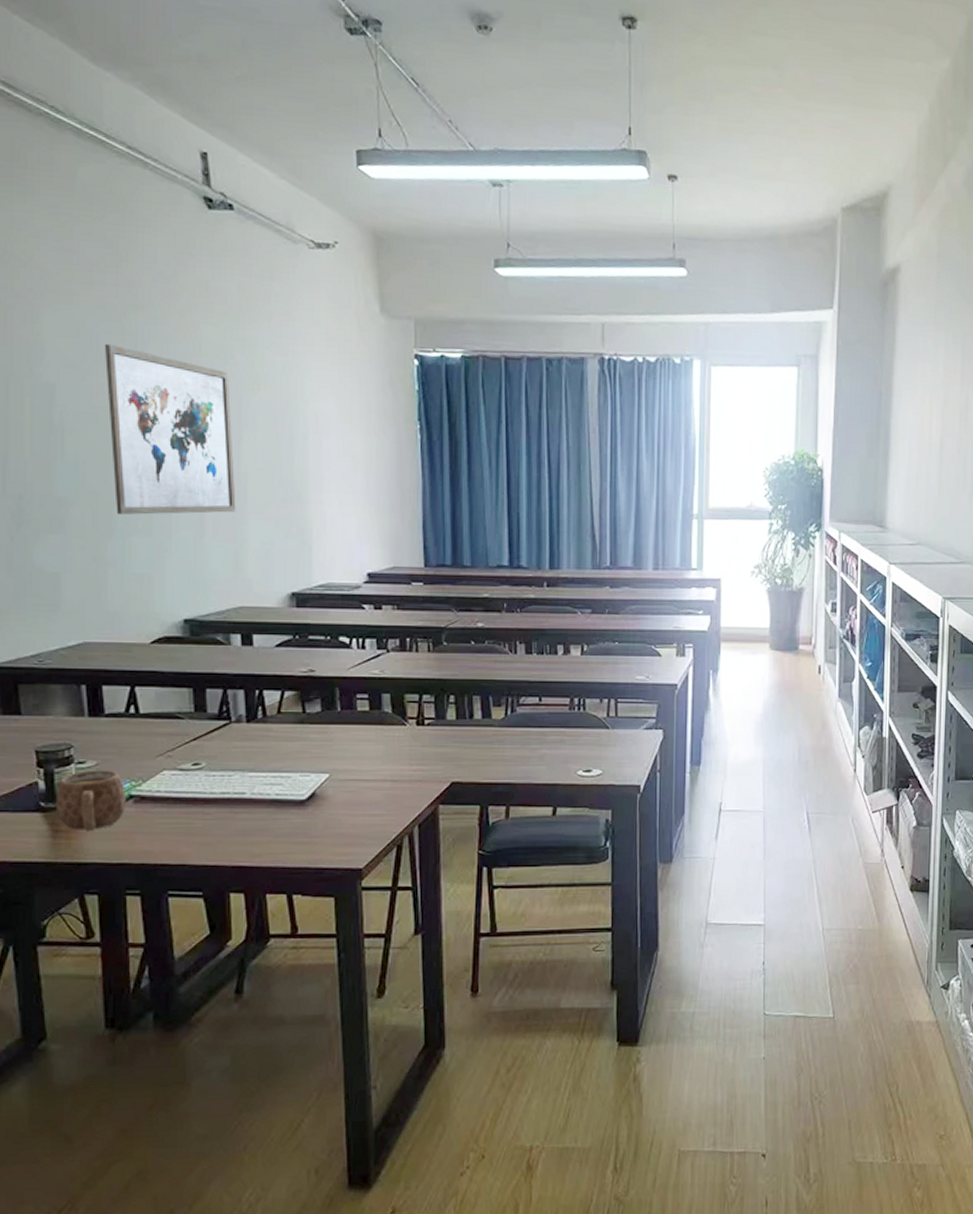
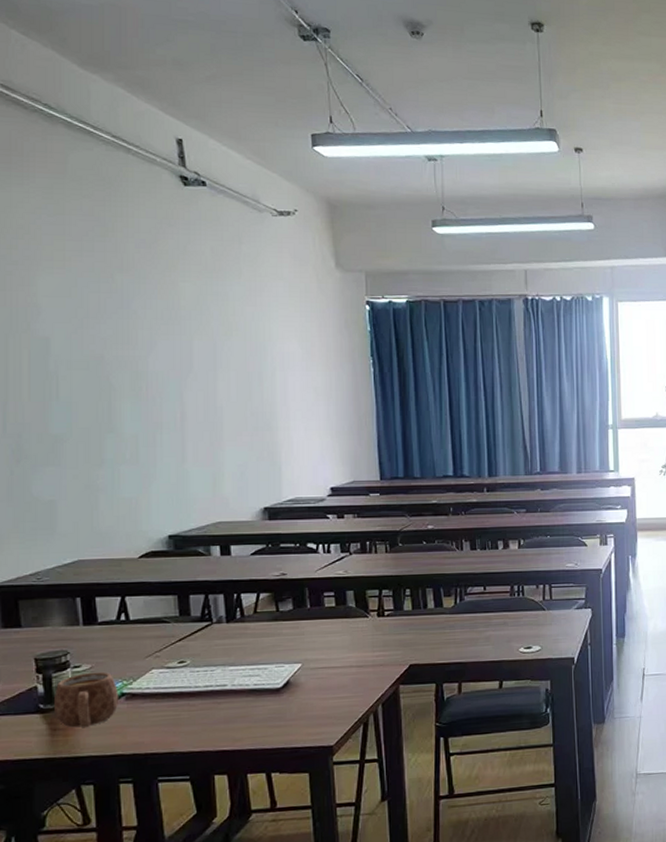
wall art: present [104,343,236,515] -> none [93,301,213,447]

